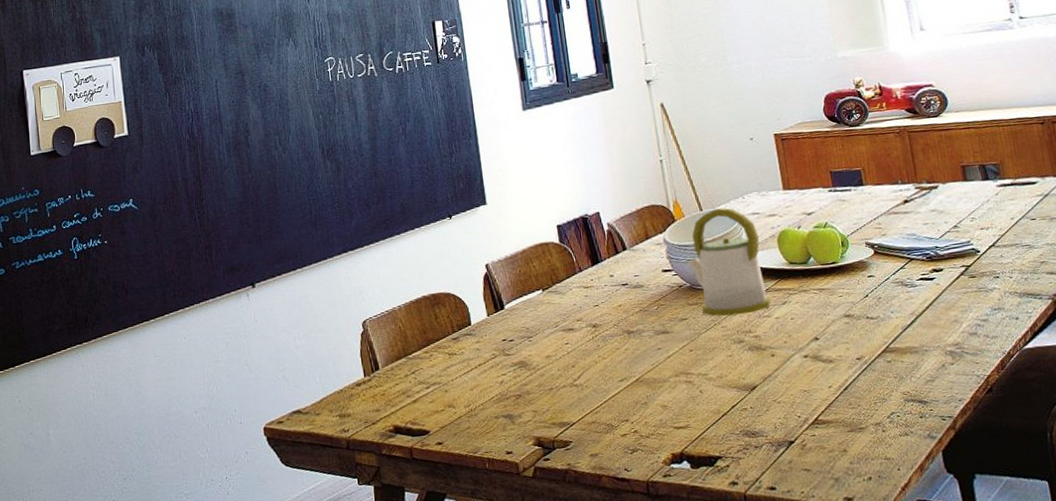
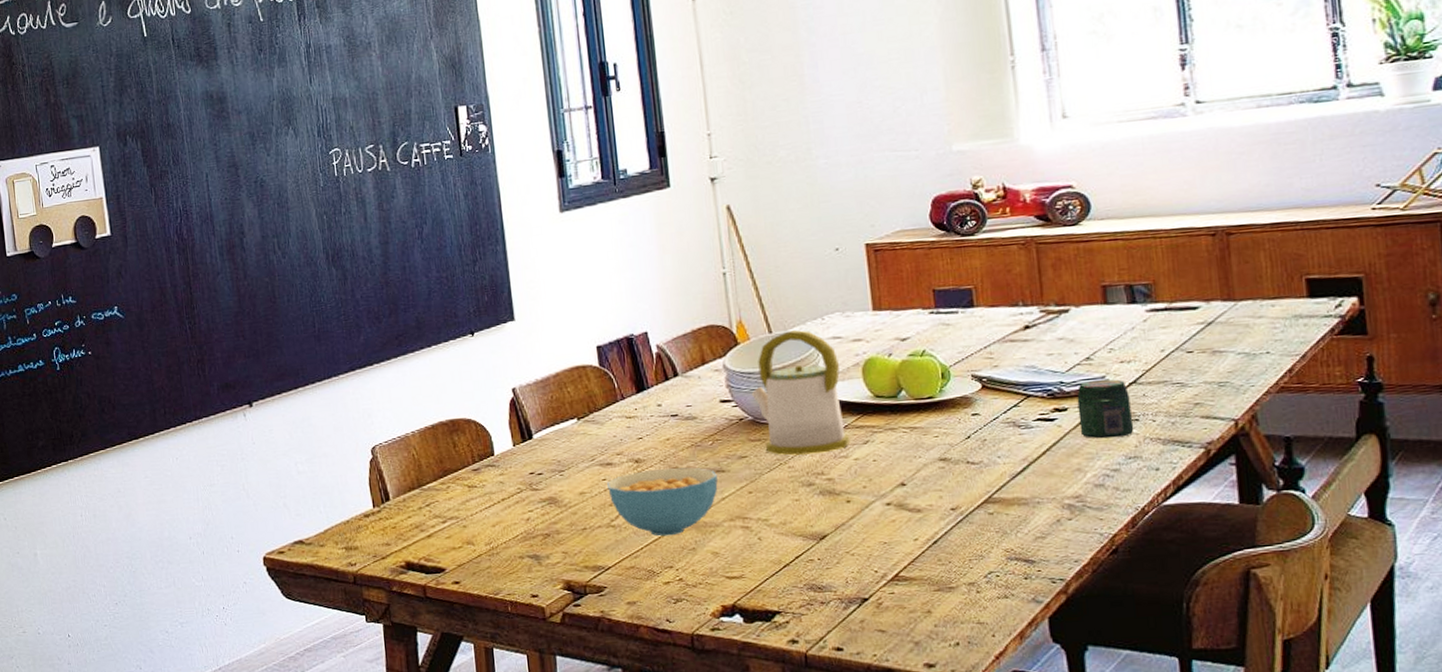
cereal bowl: none [569,330,664,393] -> present [607,467,718,537]
jar: none [949,243,996,294] -> present [1077,379,1134,439]

